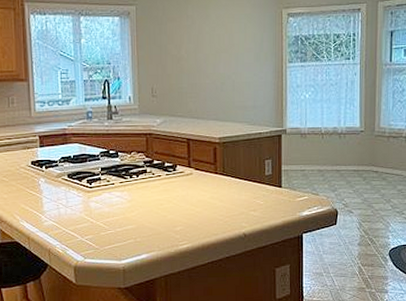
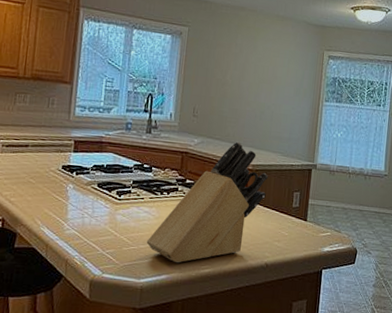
knife block: none [122,116,237,242] -> present [146,141,269,263]

